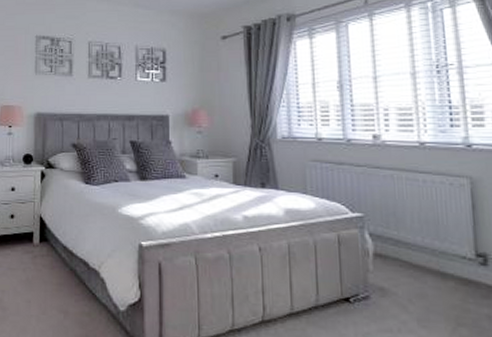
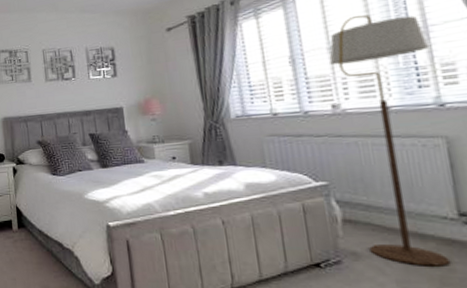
floor lamp: none [374,48,467,306] -> present [329,15,452,266]

